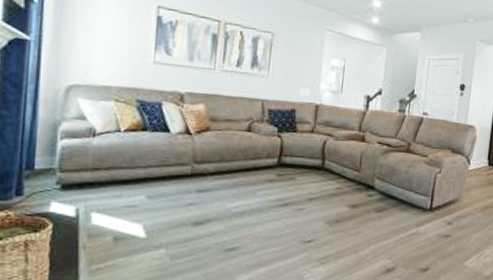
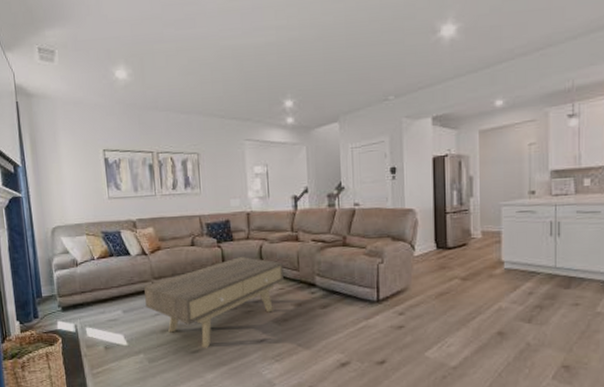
coffee table: none [179,150,345,246] -> present [144,257,284,348]

